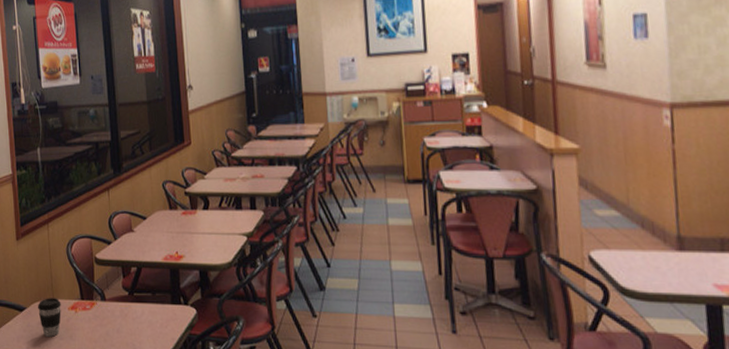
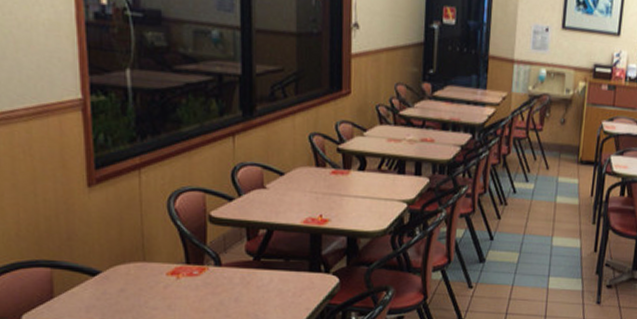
coffee cup: present [37,298,61,337] -> none [119,260,156,306]

